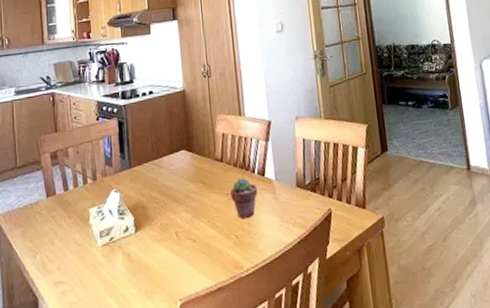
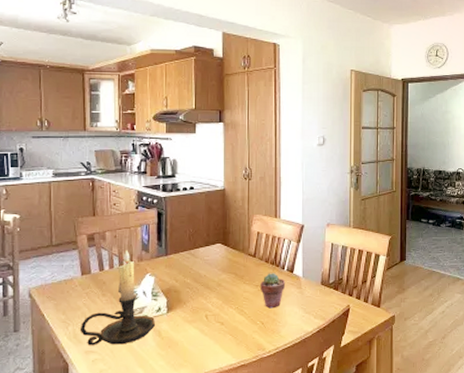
candle holder: none [47,165,124,276] -> present [79,249,155,346]

